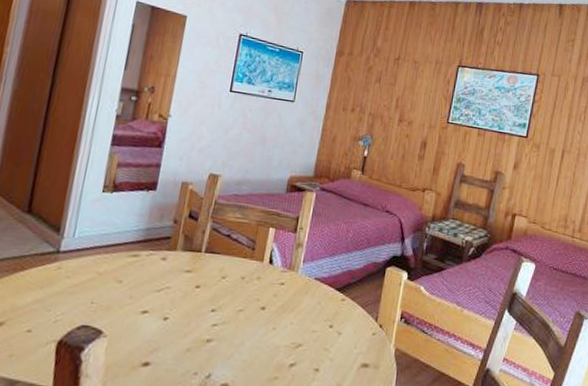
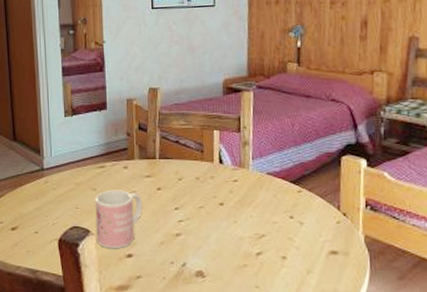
mug: none [108,283,176,356] -> present [95,189,143,249]

